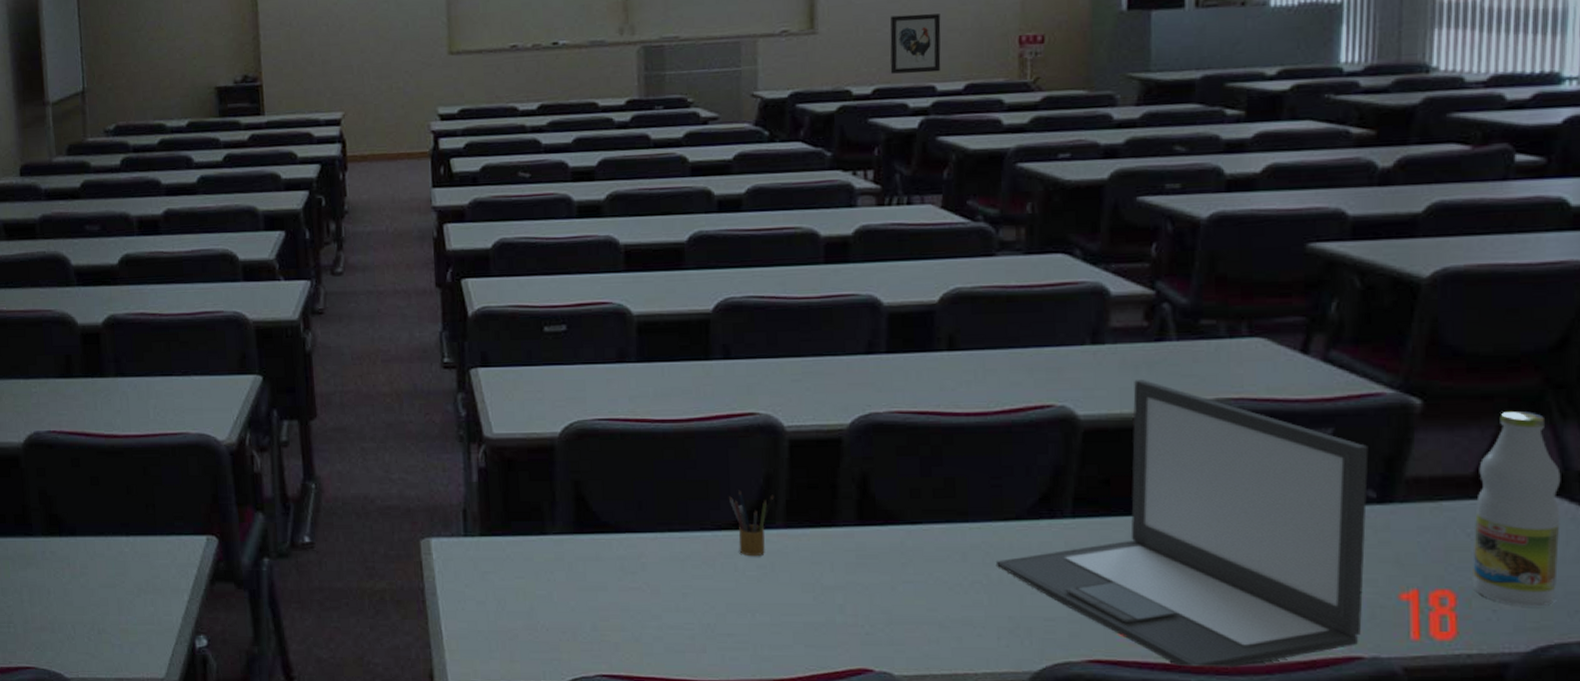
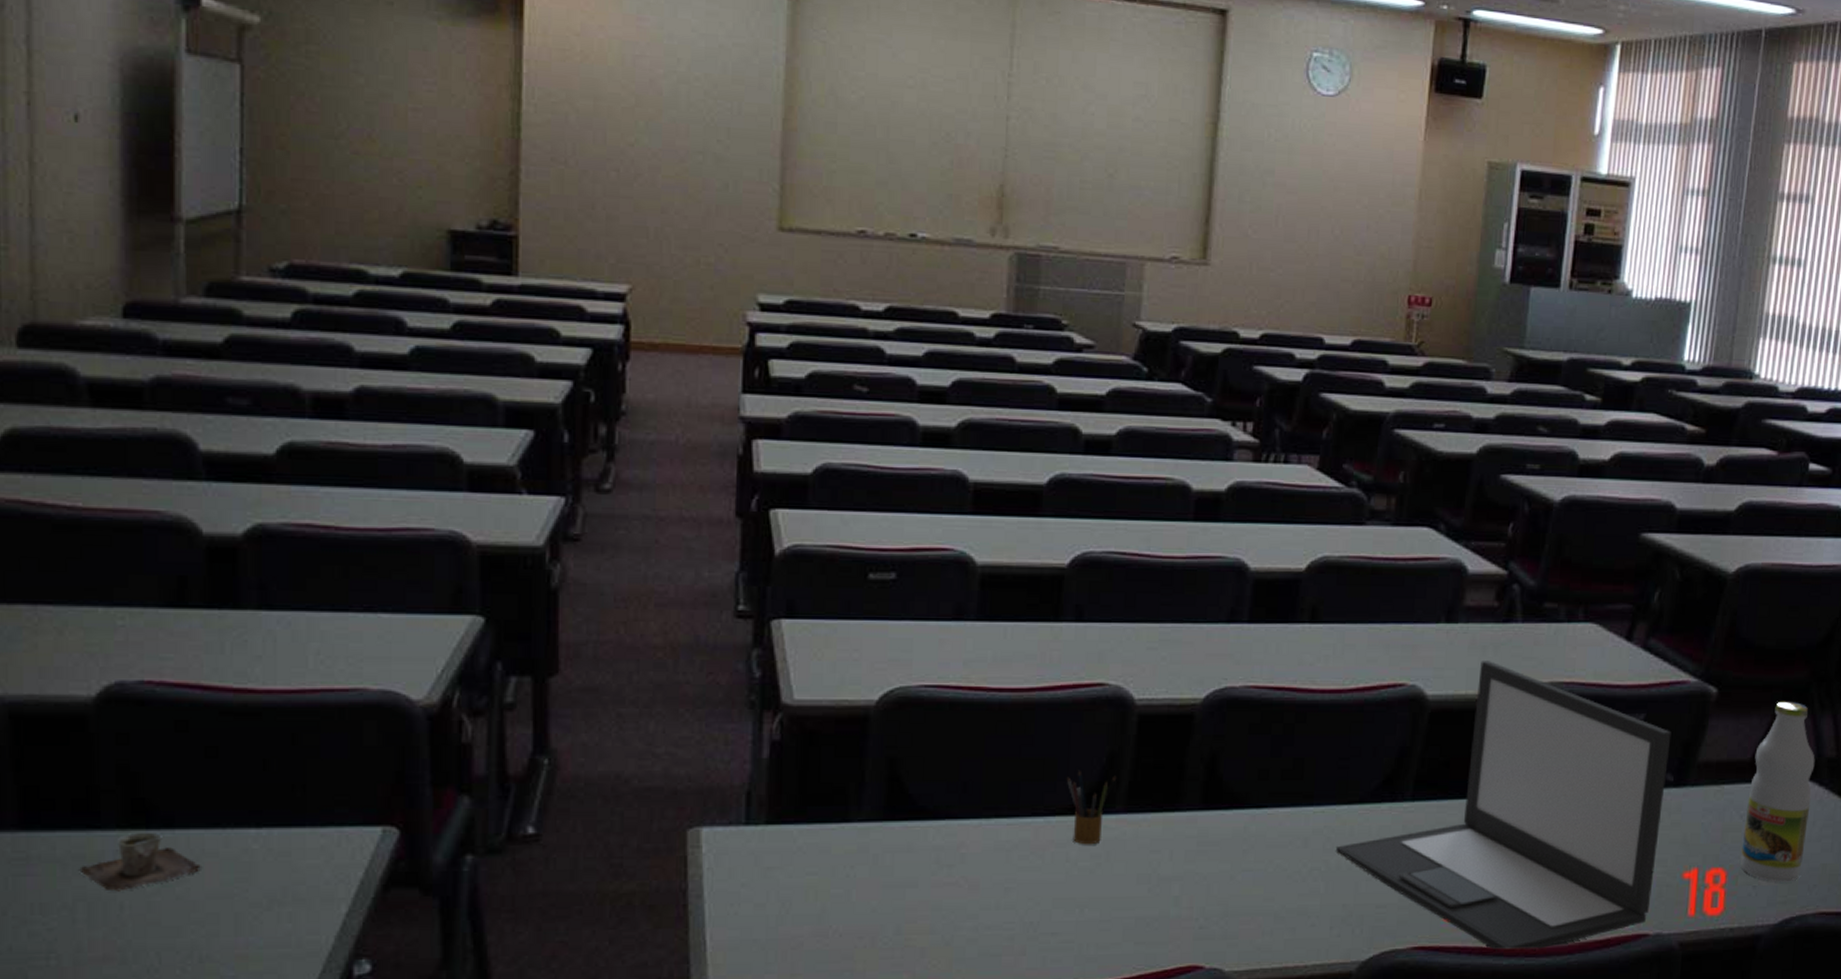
cup: none [22,538,96,581] -> present [79,831,203,892]
wall art: present [889,13,941,74] -> none [1280,256,1336,324]

